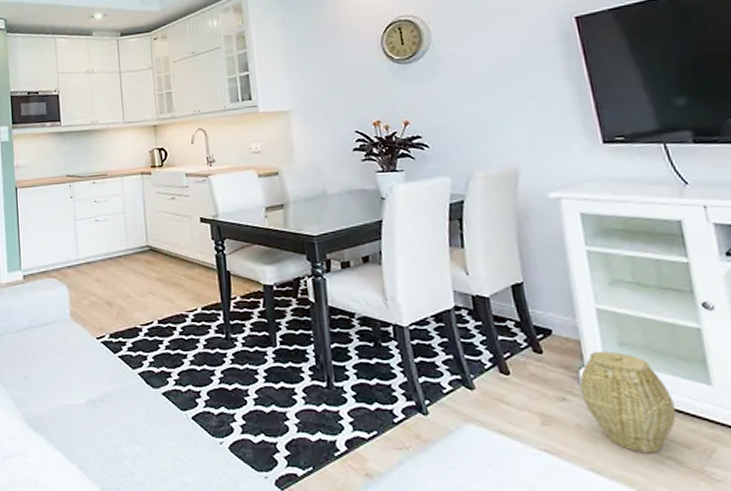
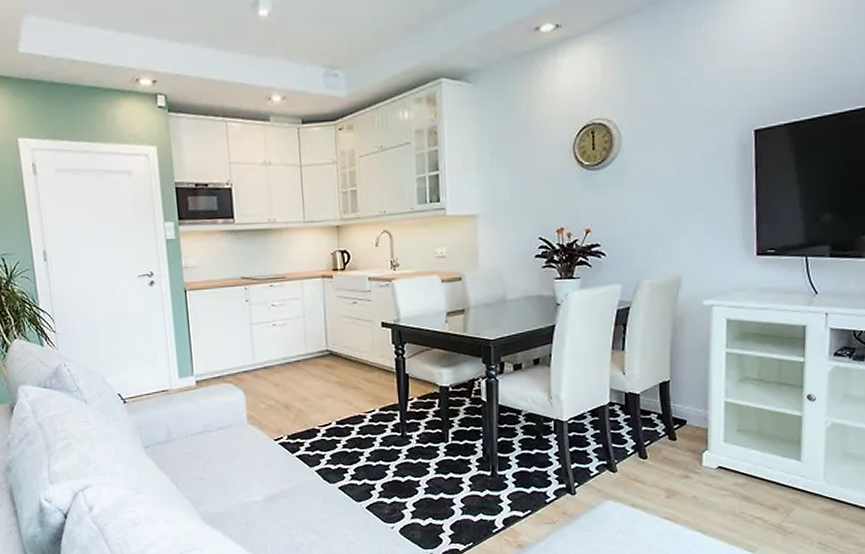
woven basket: present [579,351,676,452] -> none [701,436,770,515]

